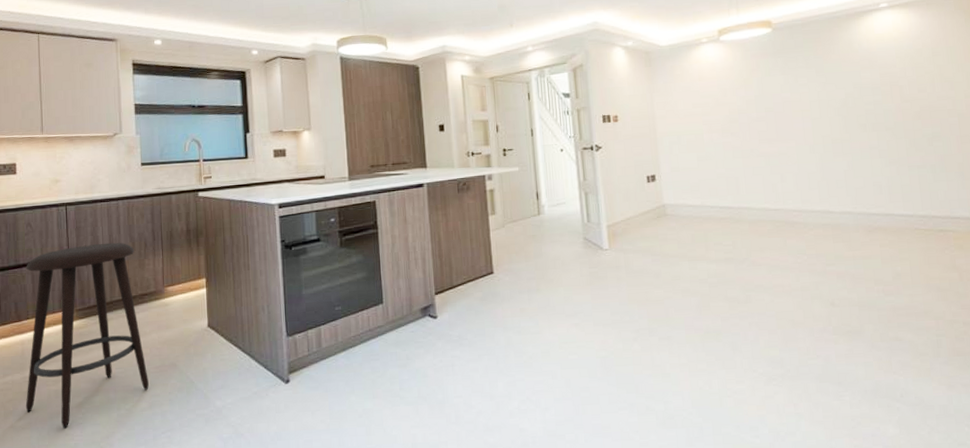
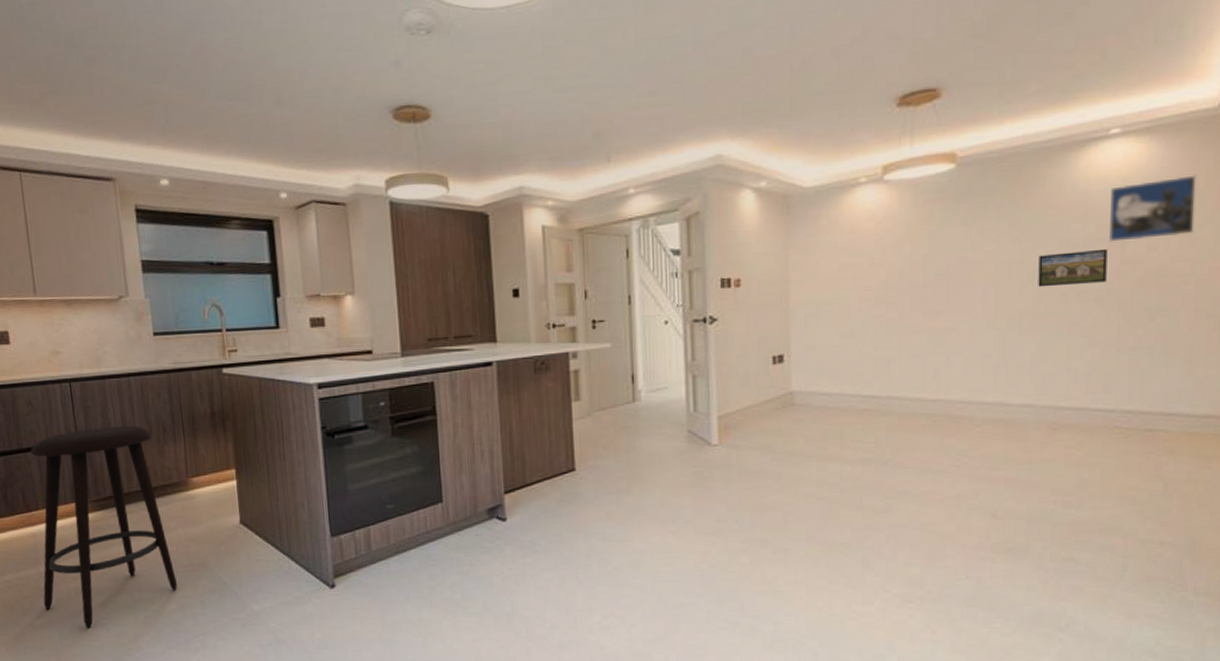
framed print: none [840,90,893,120] -> present [1038,248,1108,288]
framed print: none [886,37,951,86] -> present [1109,175,1197,242]

